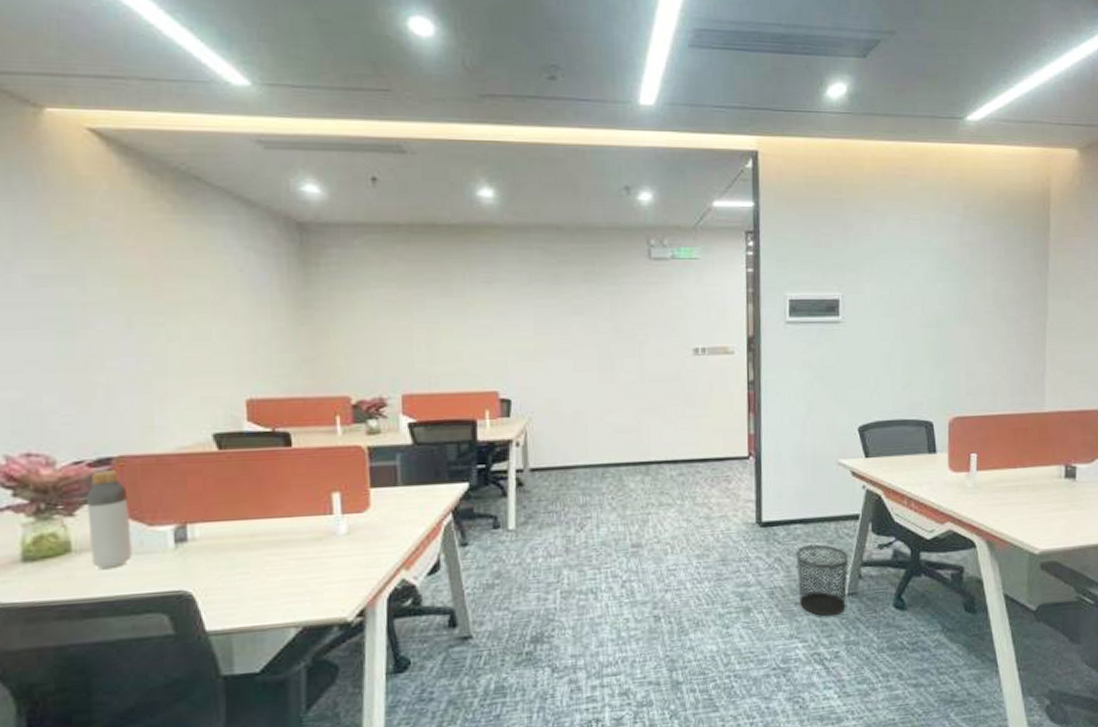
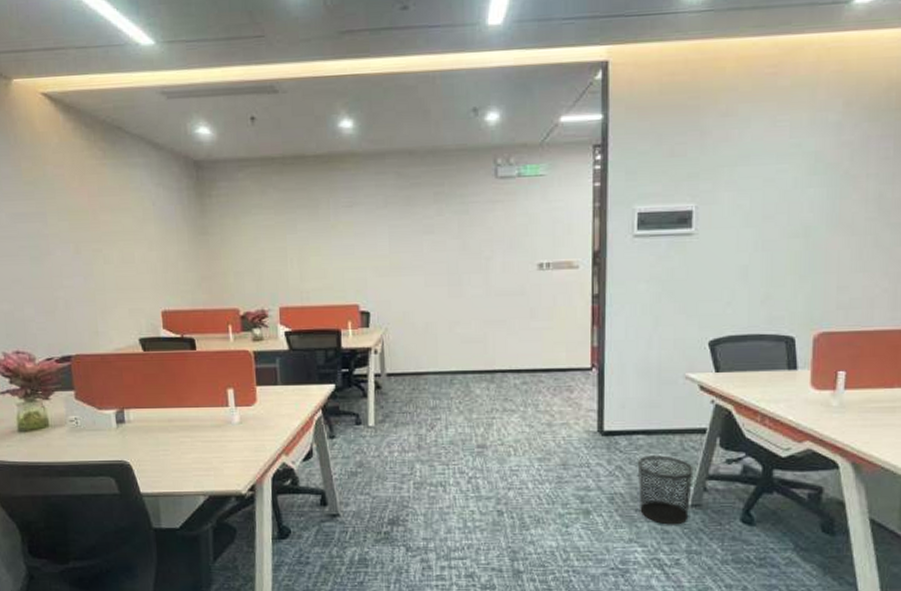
bottle: present [87,470,132,569] -> none [56,366,89,440]

